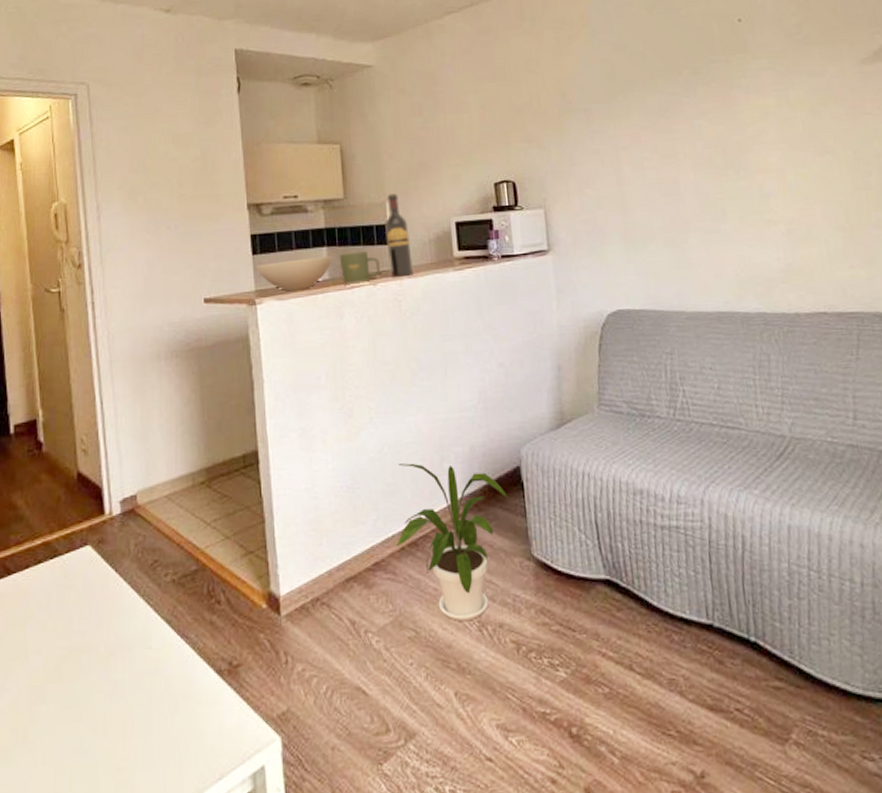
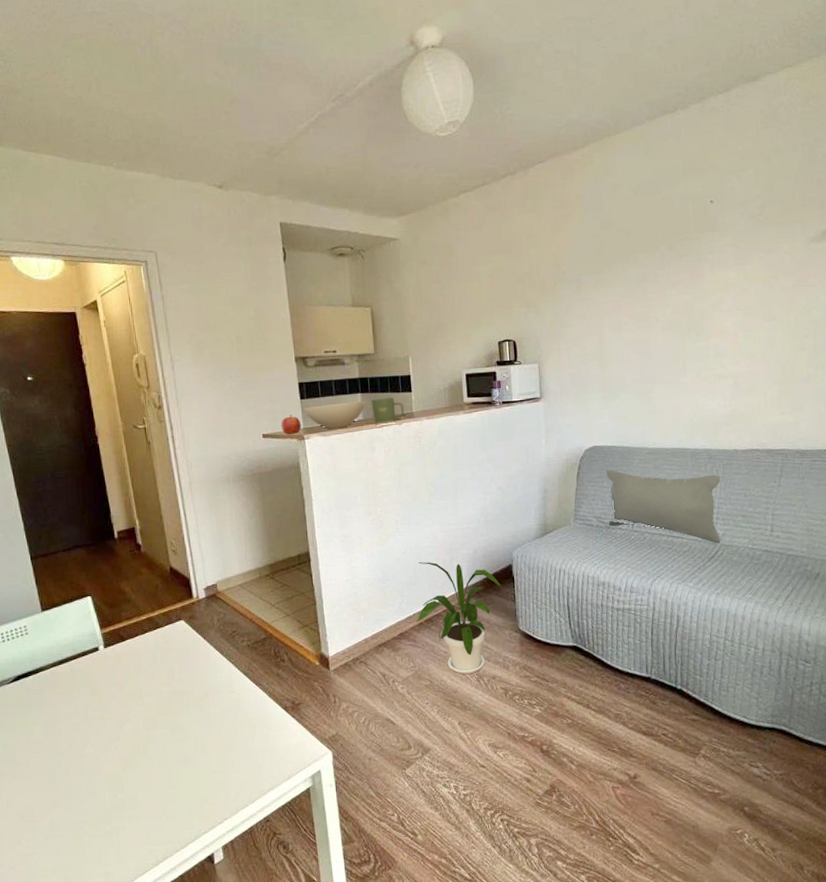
fruit: none [227,274,253,300] -> present [281,415,301,435]
wine bottle: present [385,193,413,278] -> none [408,350,431,419]
cushion: none [635,340,790,437] -> present [606,470,721,544]

